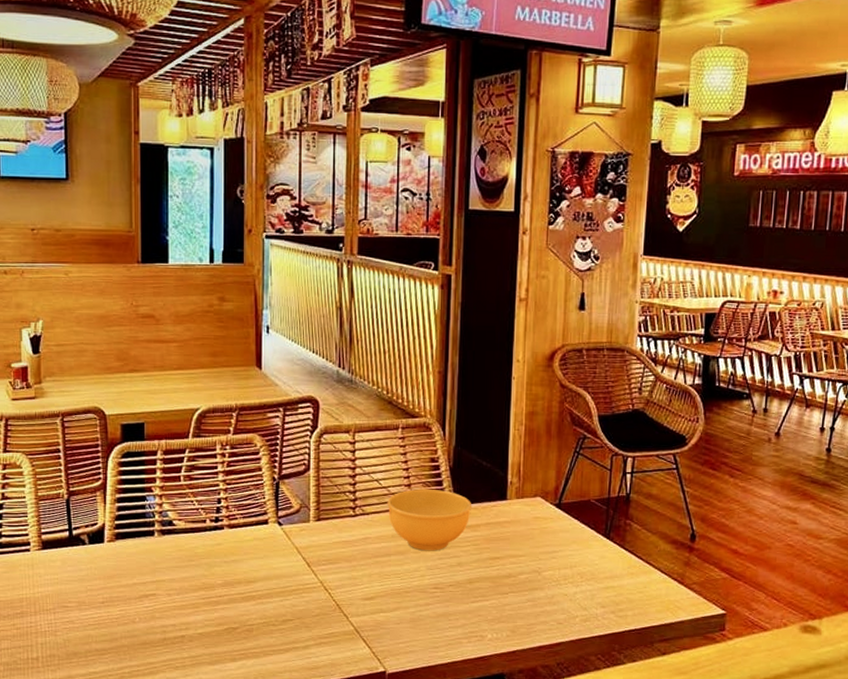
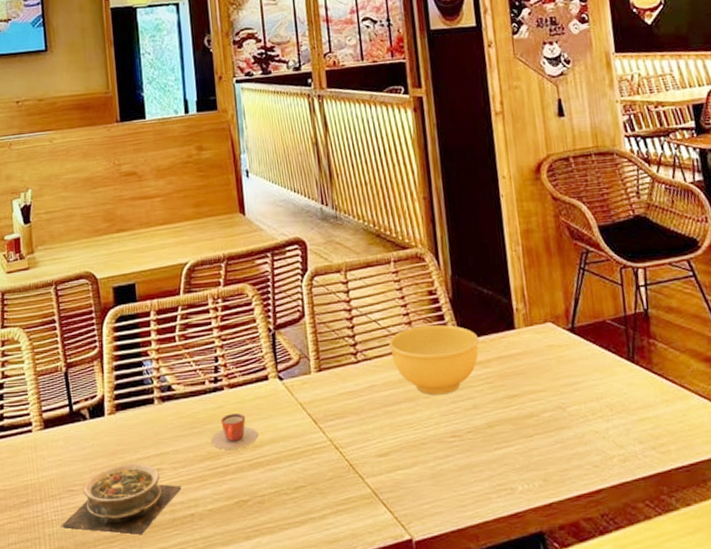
soup bowl: none [53,587,174,649] -> present [60,463,181,534]
teacup: none [206,551,253,582] -> present [210,413,259,450]

